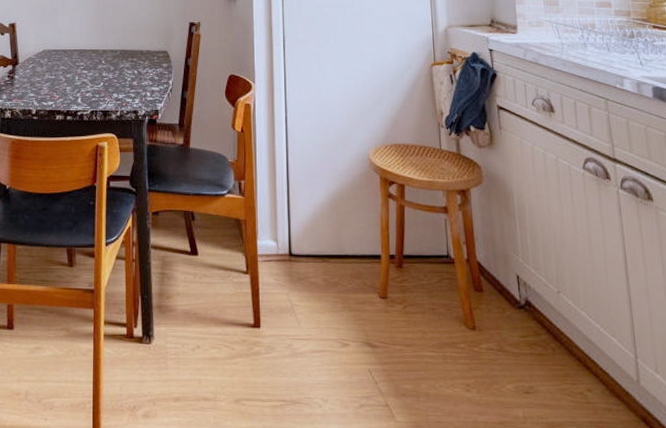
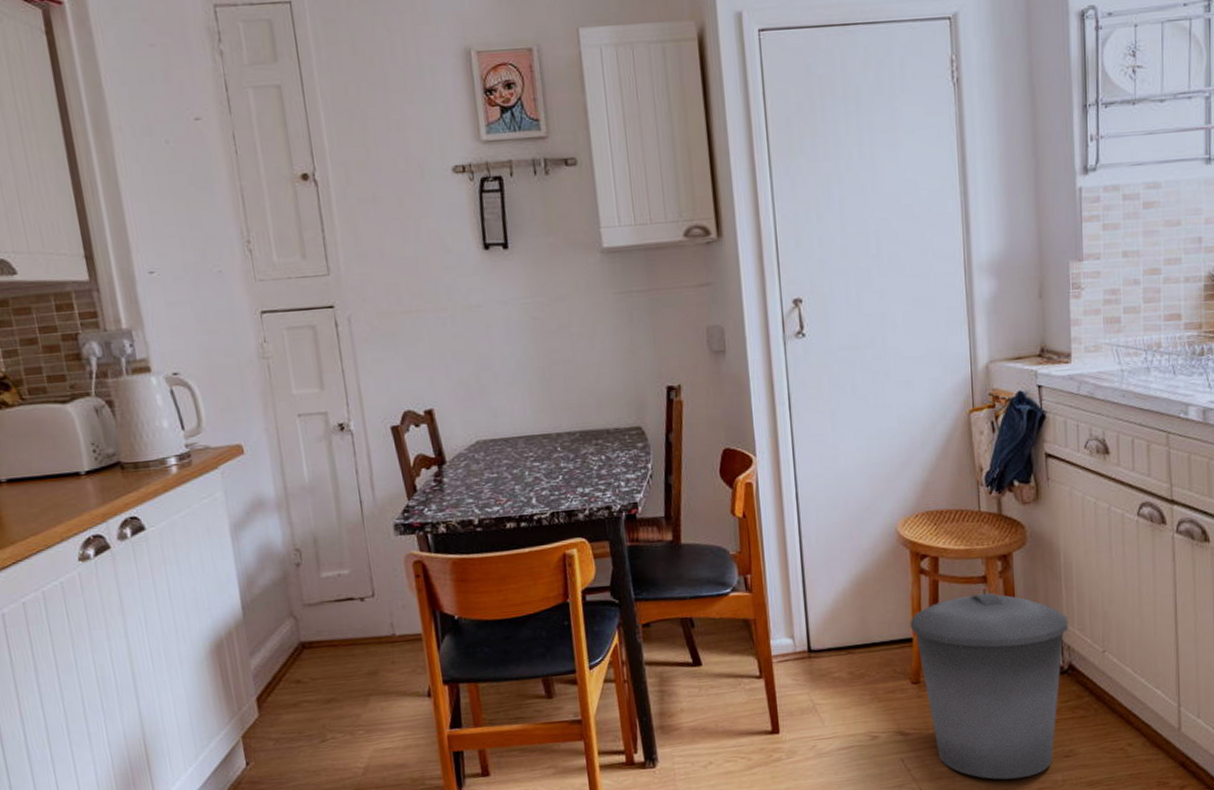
trash can: none [379,223,524,409] -> present [910,593,1069,780]

